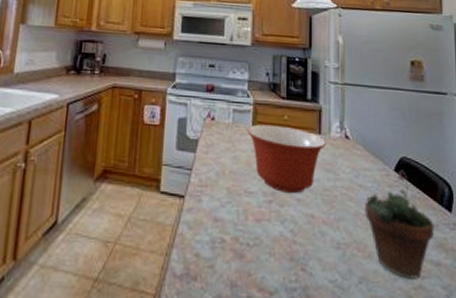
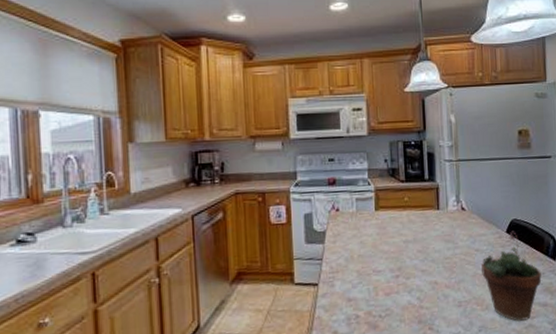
mixing bowl: present [247,124,326,194] -> none [371,207,444,267]

